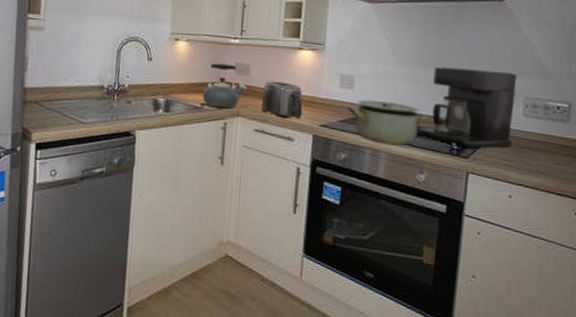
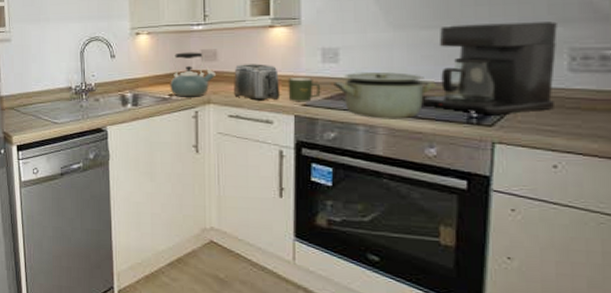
mug: none [309,99,337,123] -> present [288,78,321,102]

